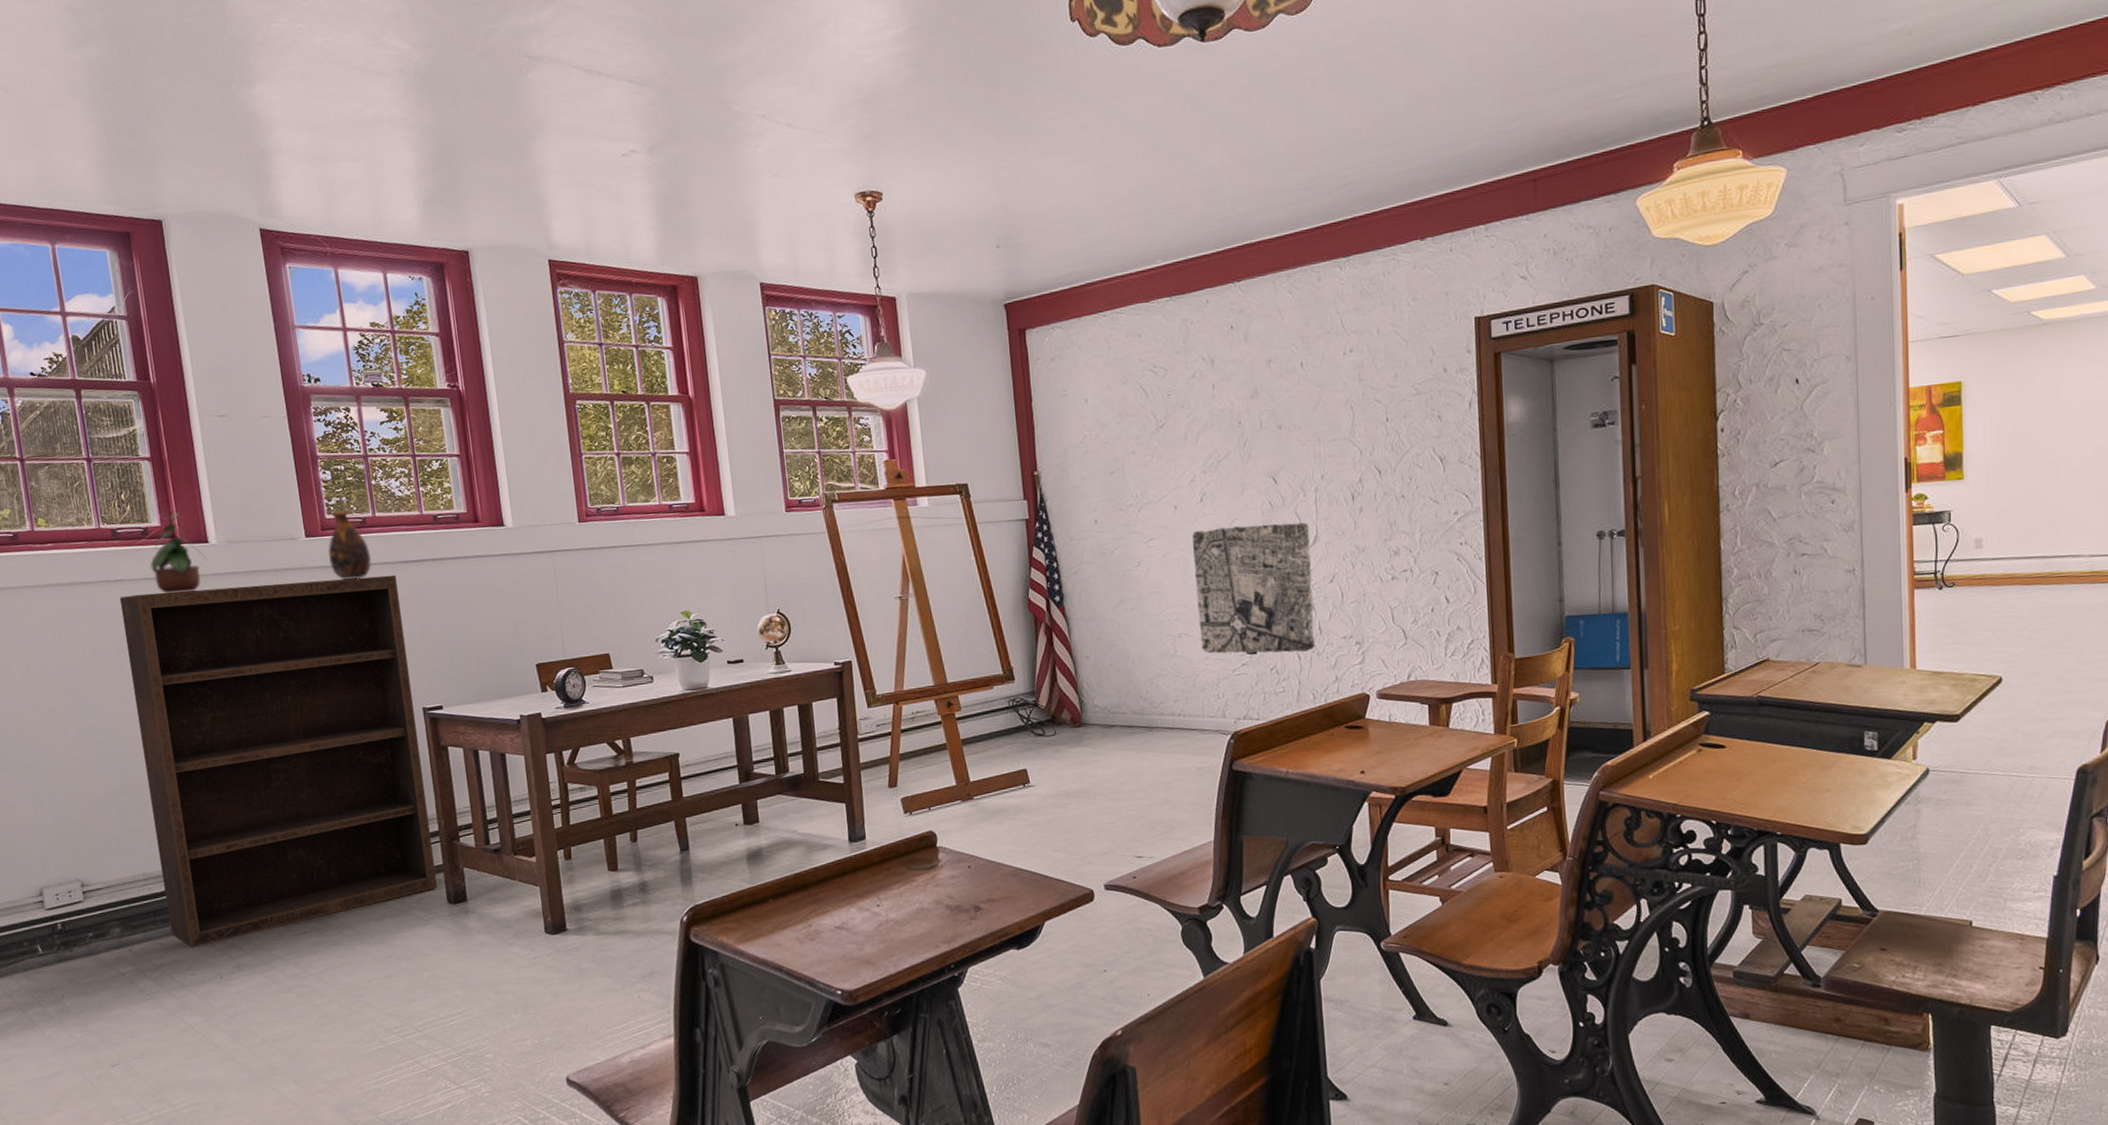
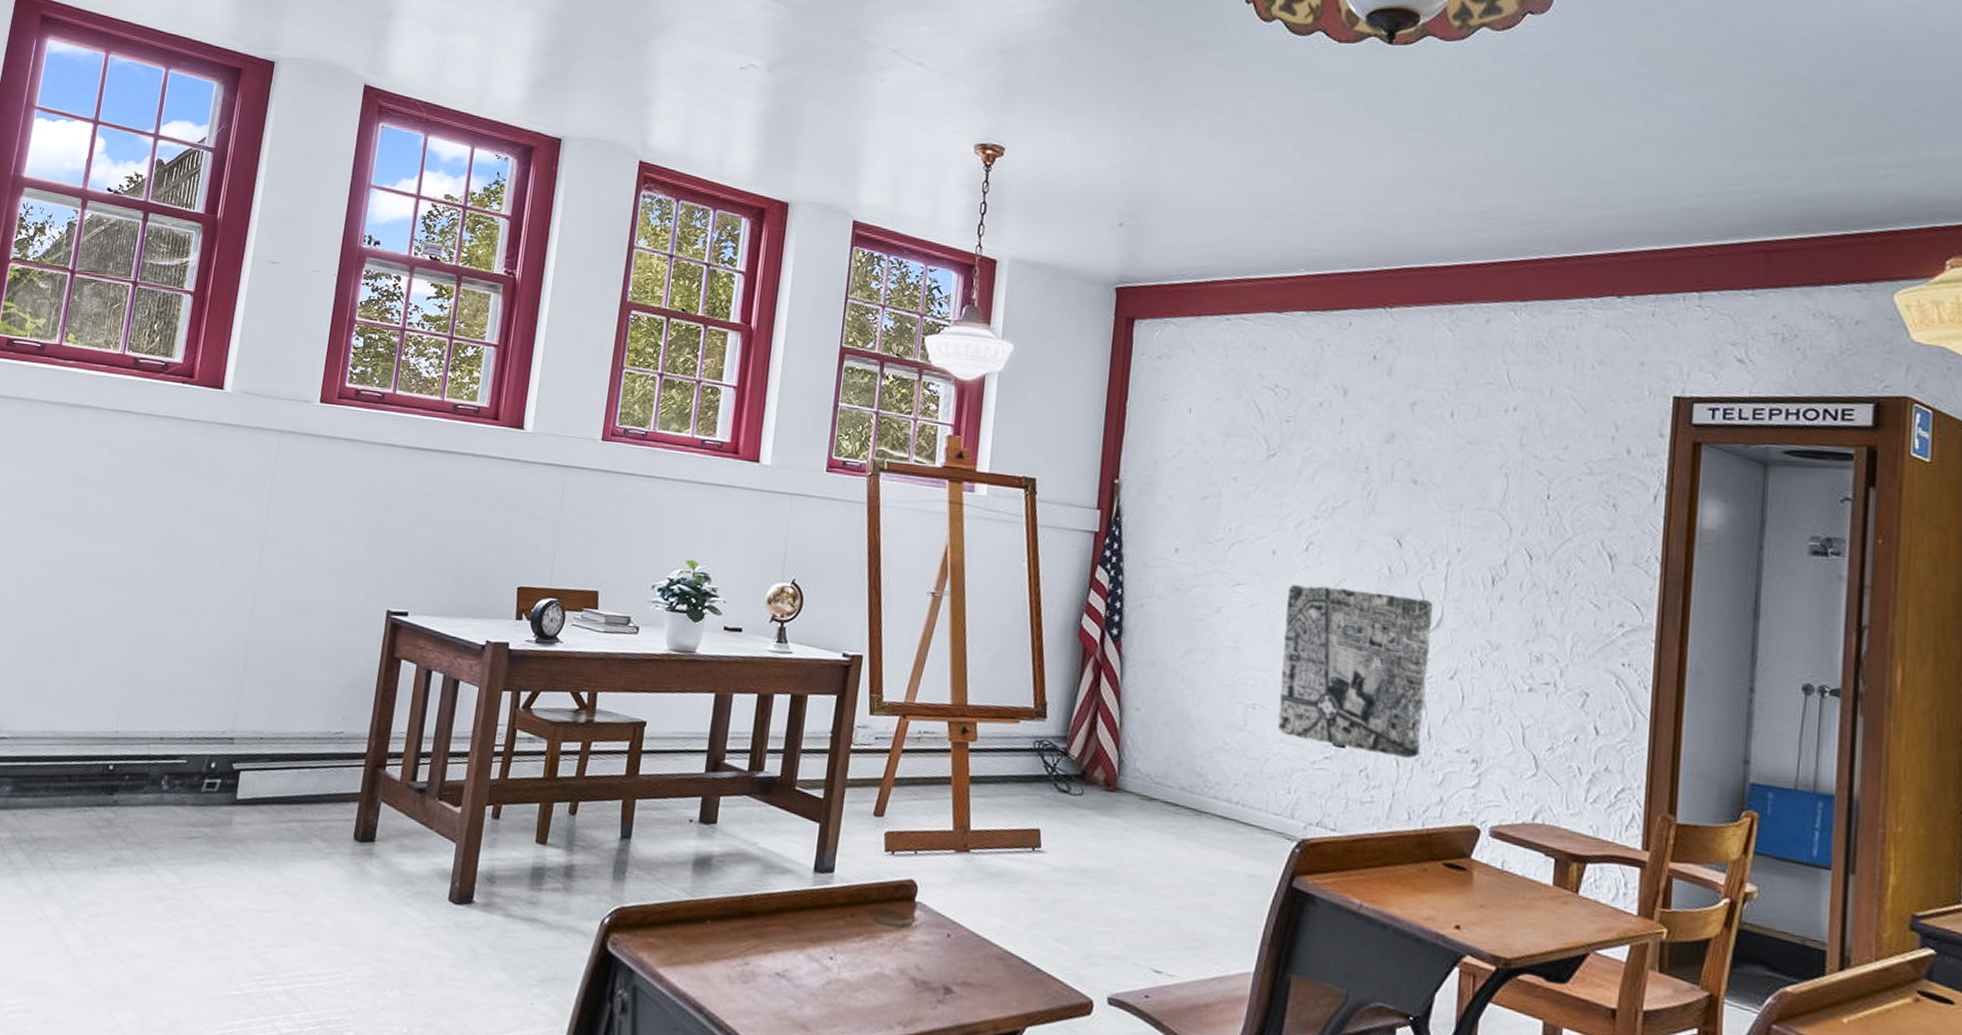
bookshelf: present [119,574,437,948] -> none [60,428,399,828]
potted plant: present [150,509,208,593] -> none [160,348,218,438]
vase: present [328,510,371,580] -> none [335,380,380,457]

